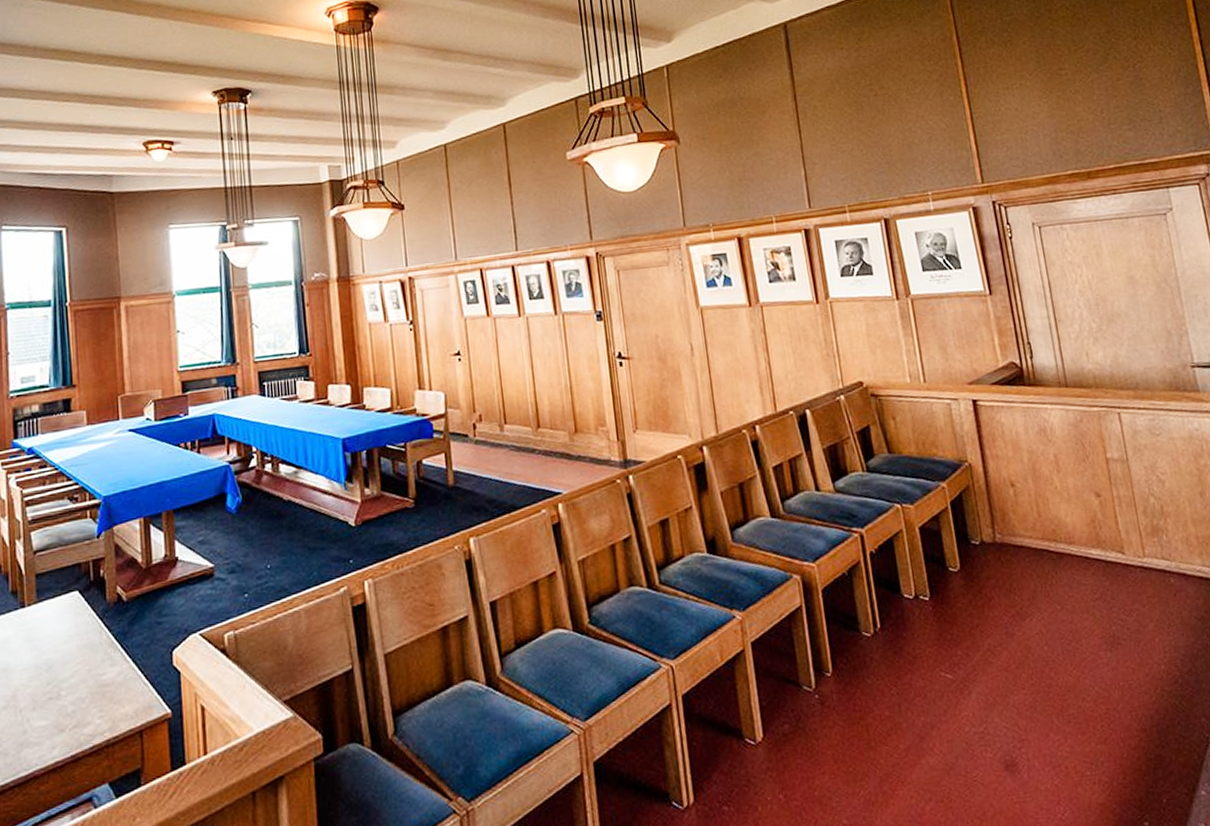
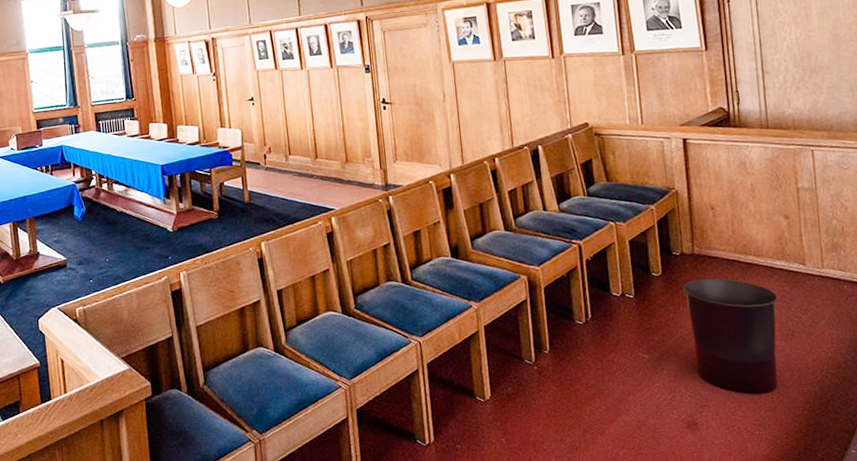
waste bin: none [986,573,1107,721] -> present [683,278,778,394]

